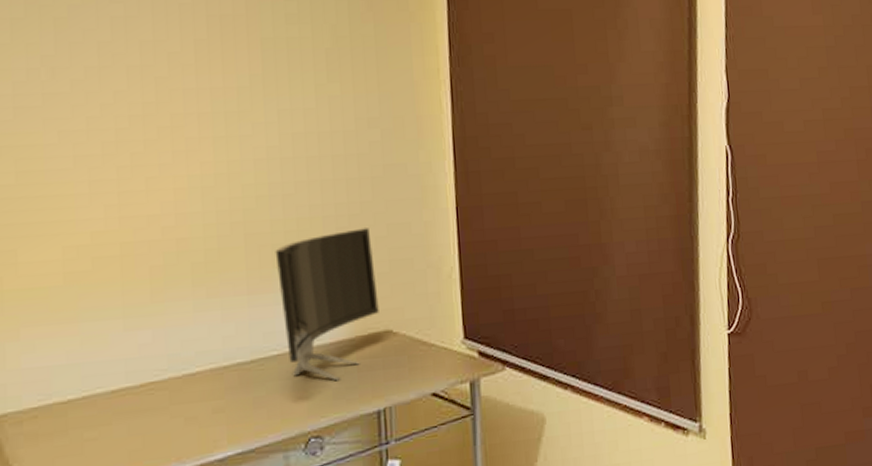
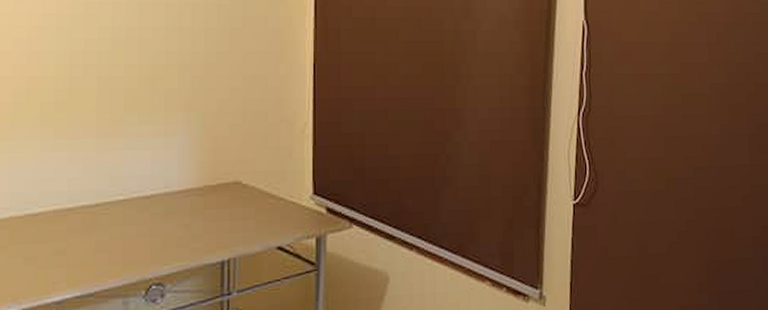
monitor: present [275,228,379,381] -> none [128,78,230,230]

